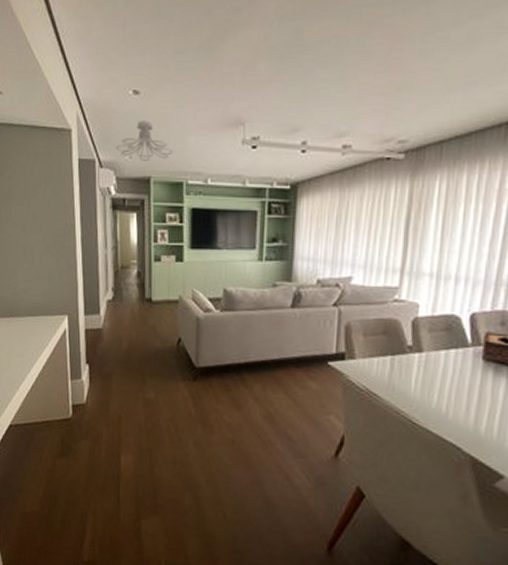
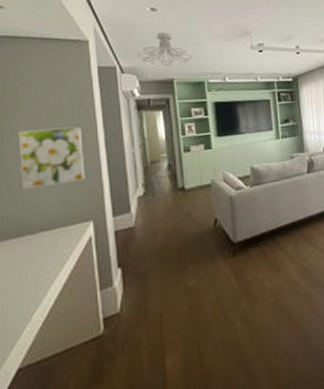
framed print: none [11,220,64,276] -> present [18,126,86,190]

